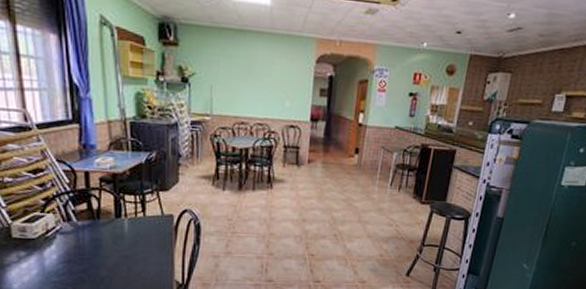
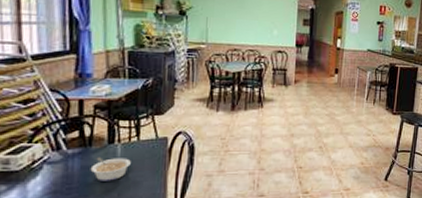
legume: none [100,230,138,255] -> present [90,157,131,181]

